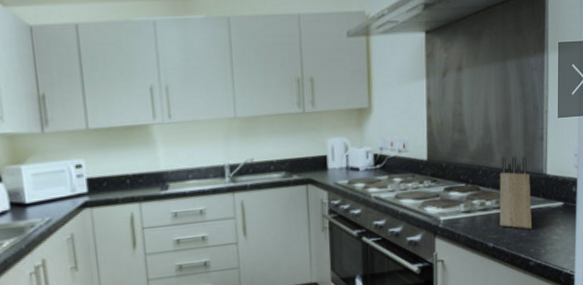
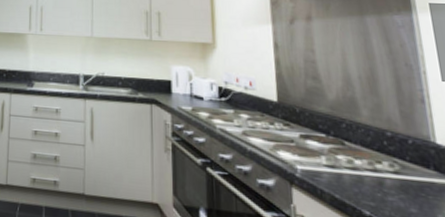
knife block: present [499,156,532,230] -> none [369,112,424,207]

